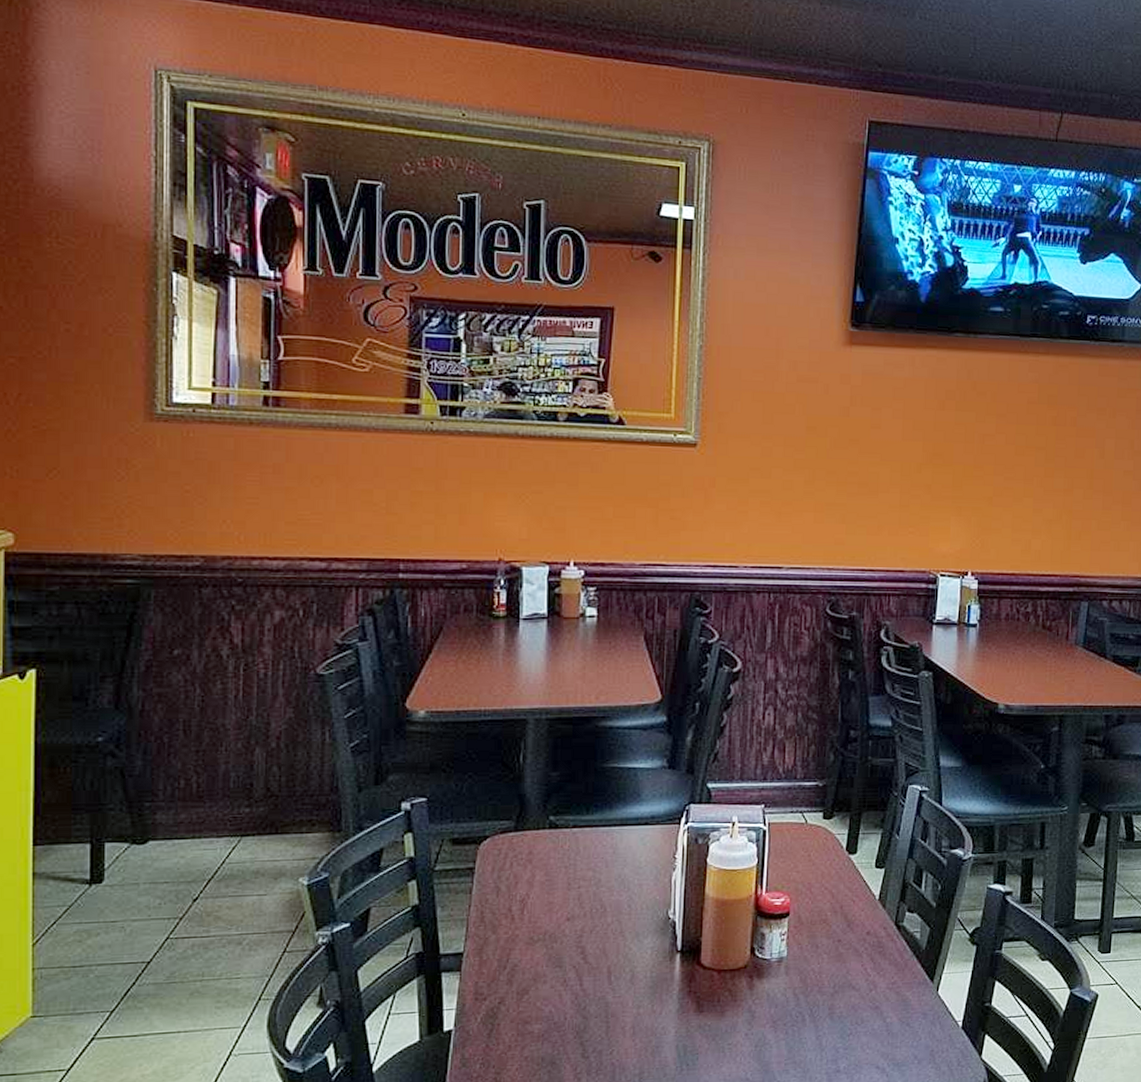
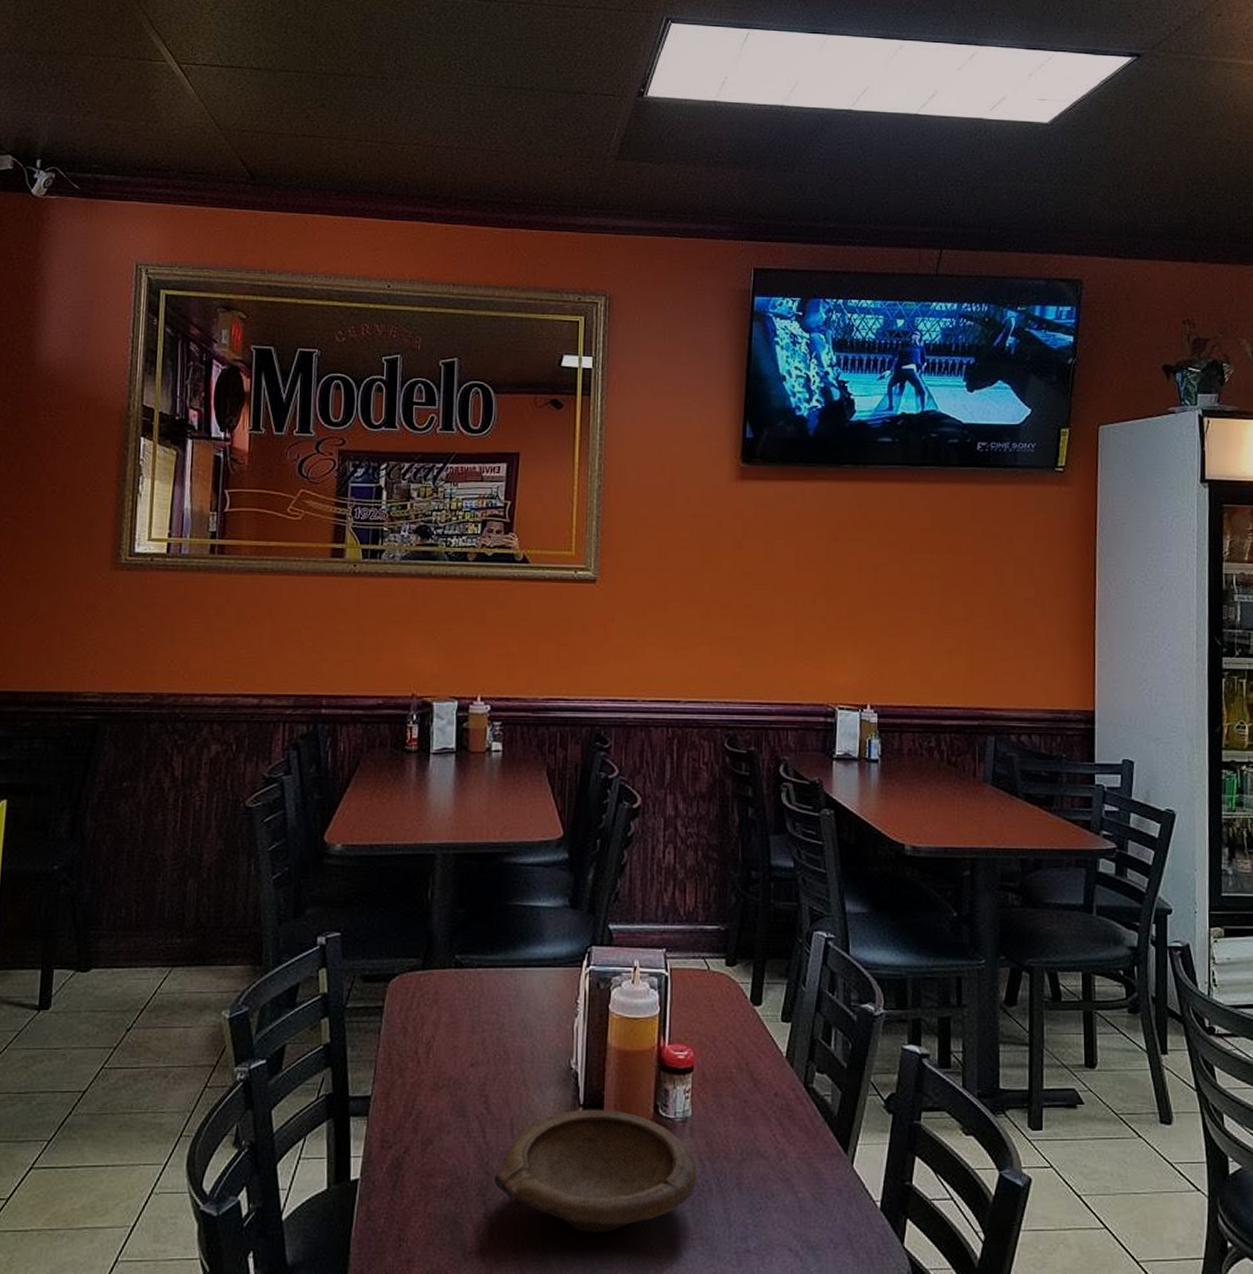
bowl: none [592,954,792,1065] -> present [494,1109,697,1233]

